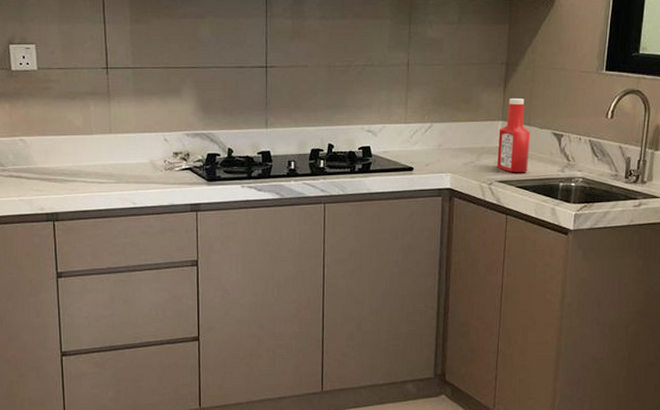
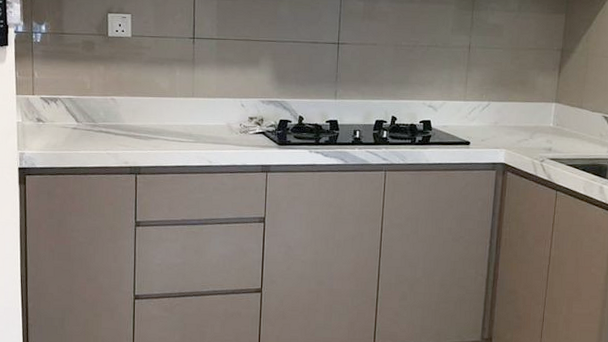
ketchup bottle: present [497,99,531,173] -> none [549,83,582,152]

